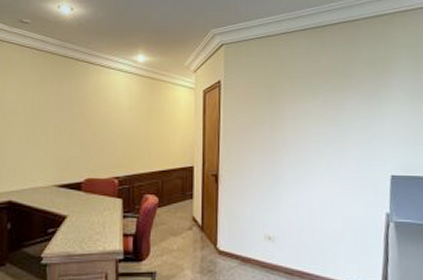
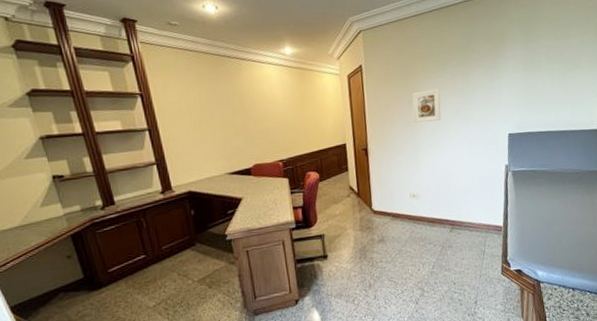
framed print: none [275,114,309,151] -> present [412,88,441,123]

